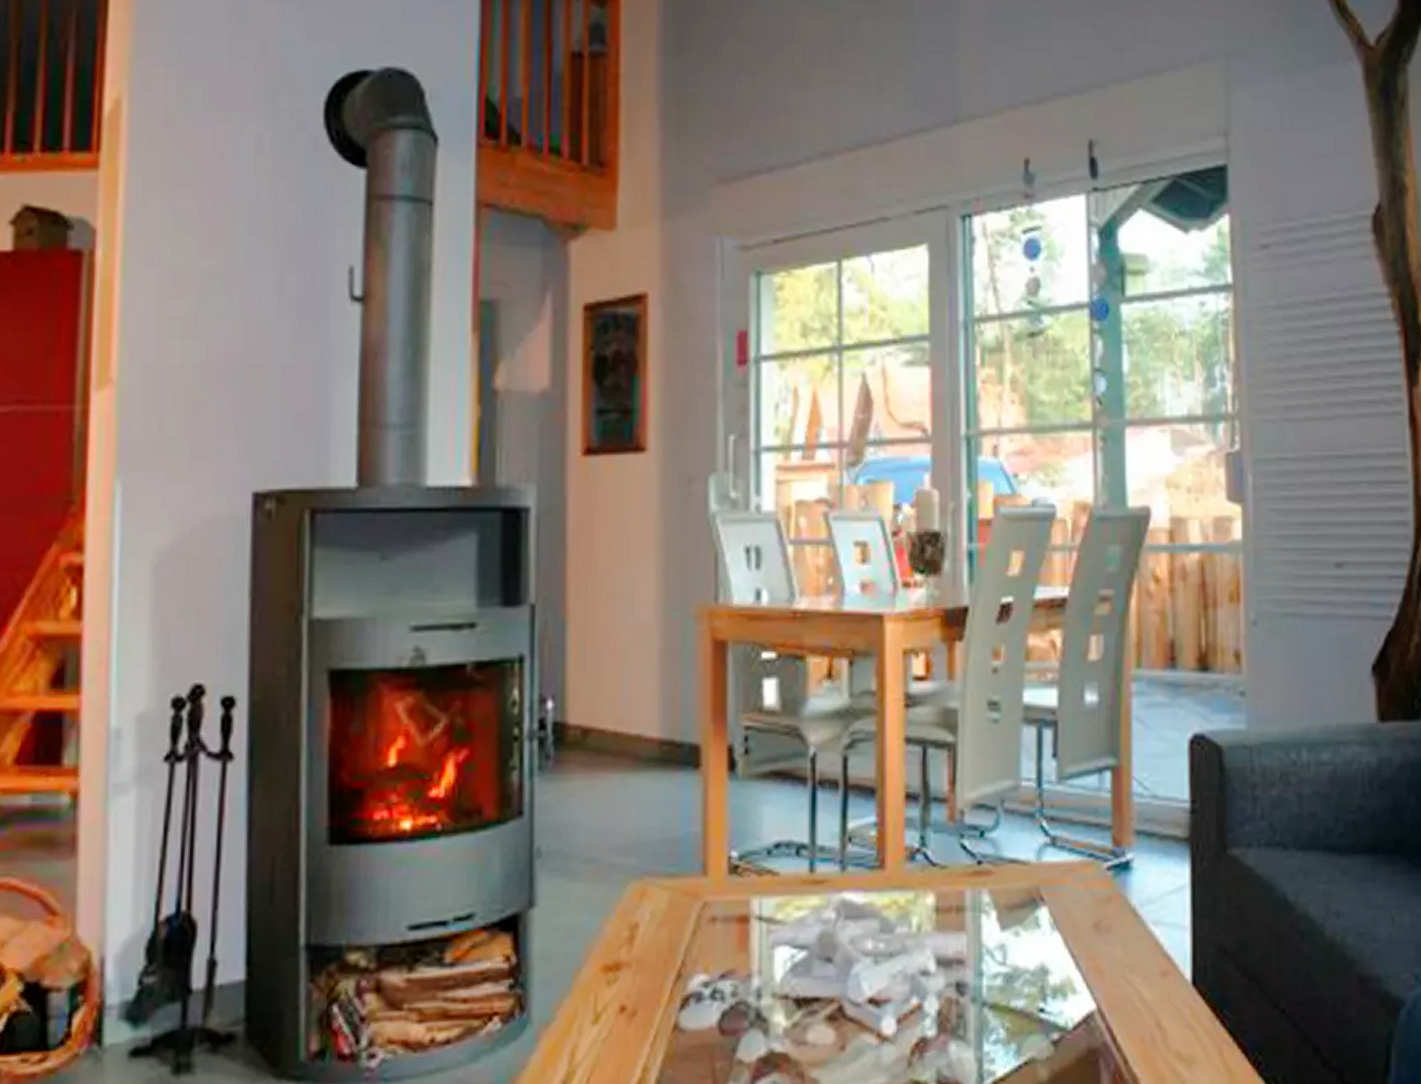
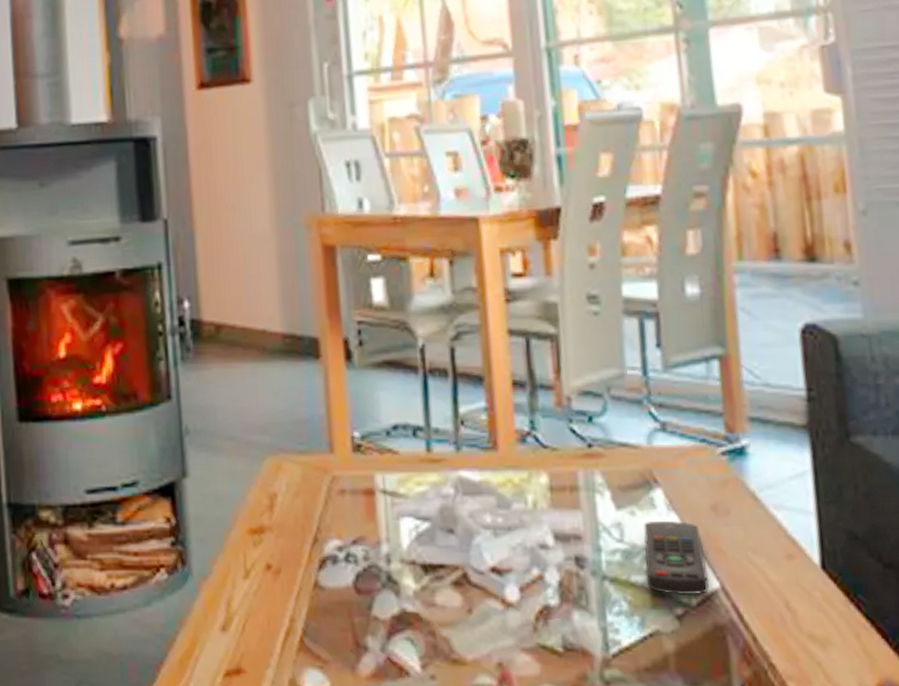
remote control: none [1025,941,1087,1020] -> present [643,521,709,596]

